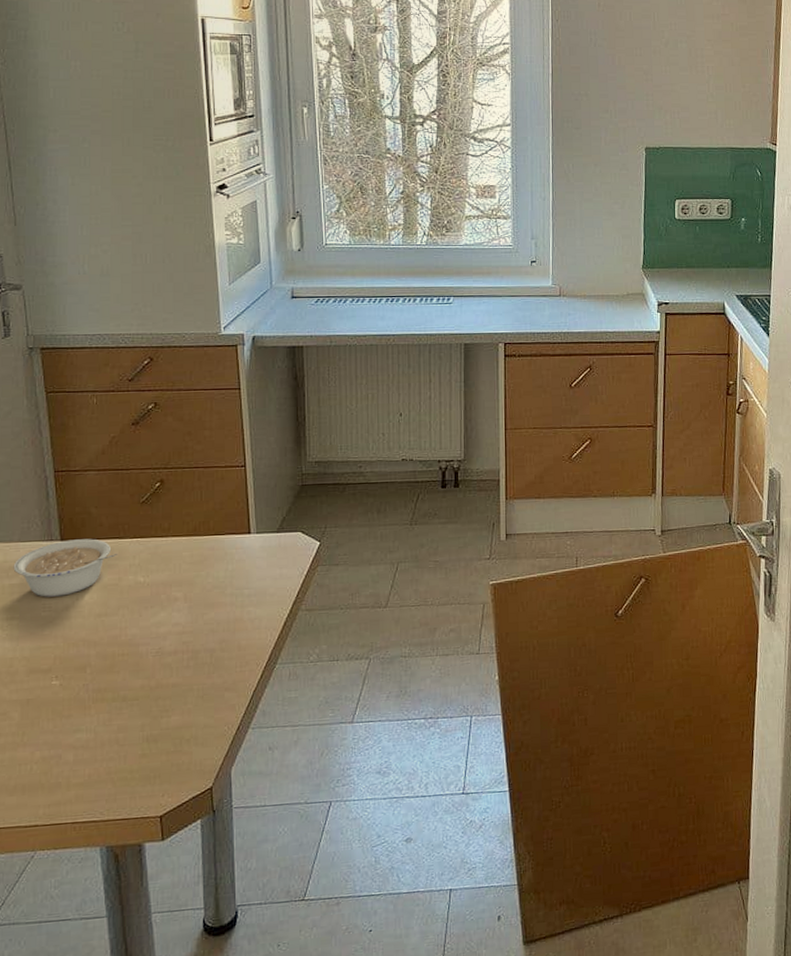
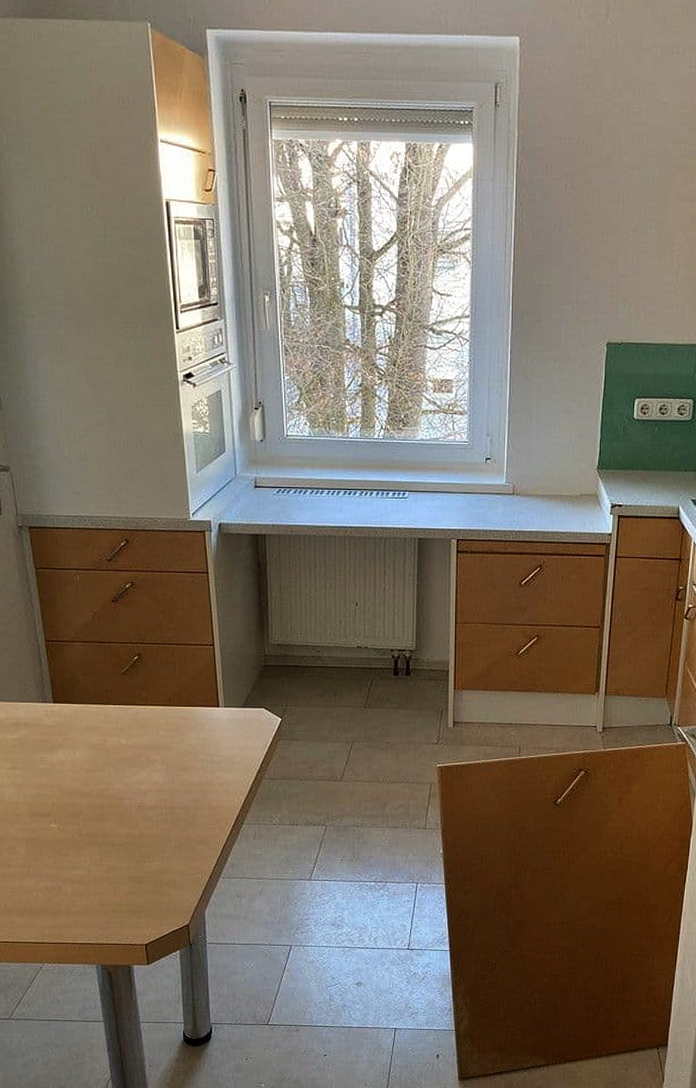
legume: present [13,539,117,597] -> none [14,703,102,752]

